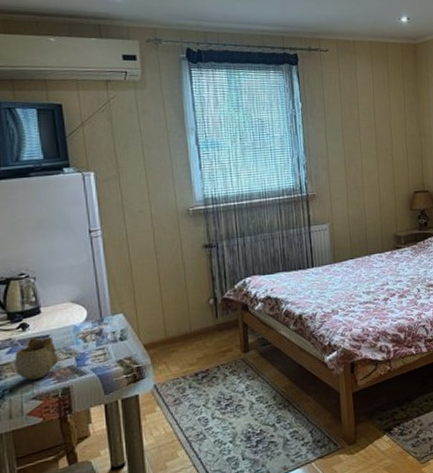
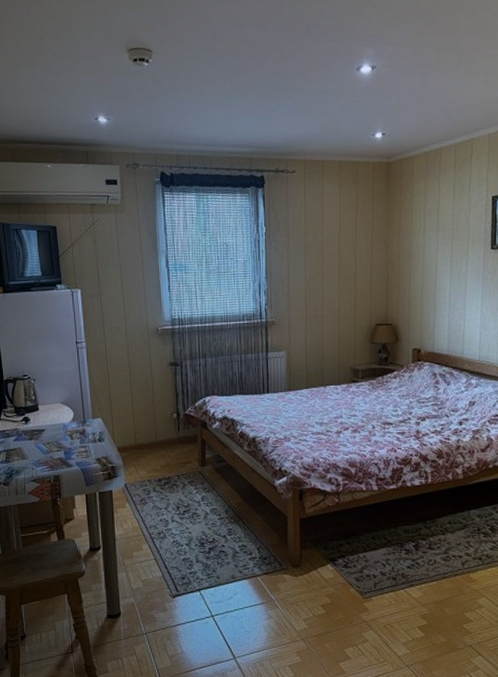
mug: present [15,337,59,381] -> none [20,431,52,465]

